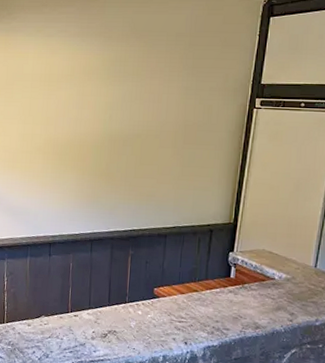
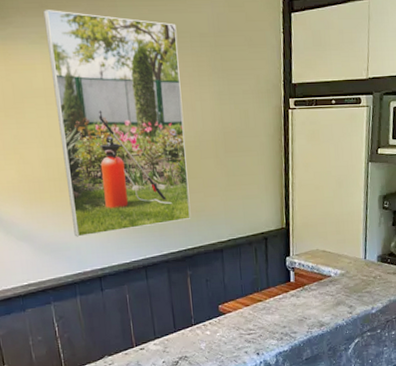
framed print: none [35,8,156,205] -> present [43,10,191,237]

